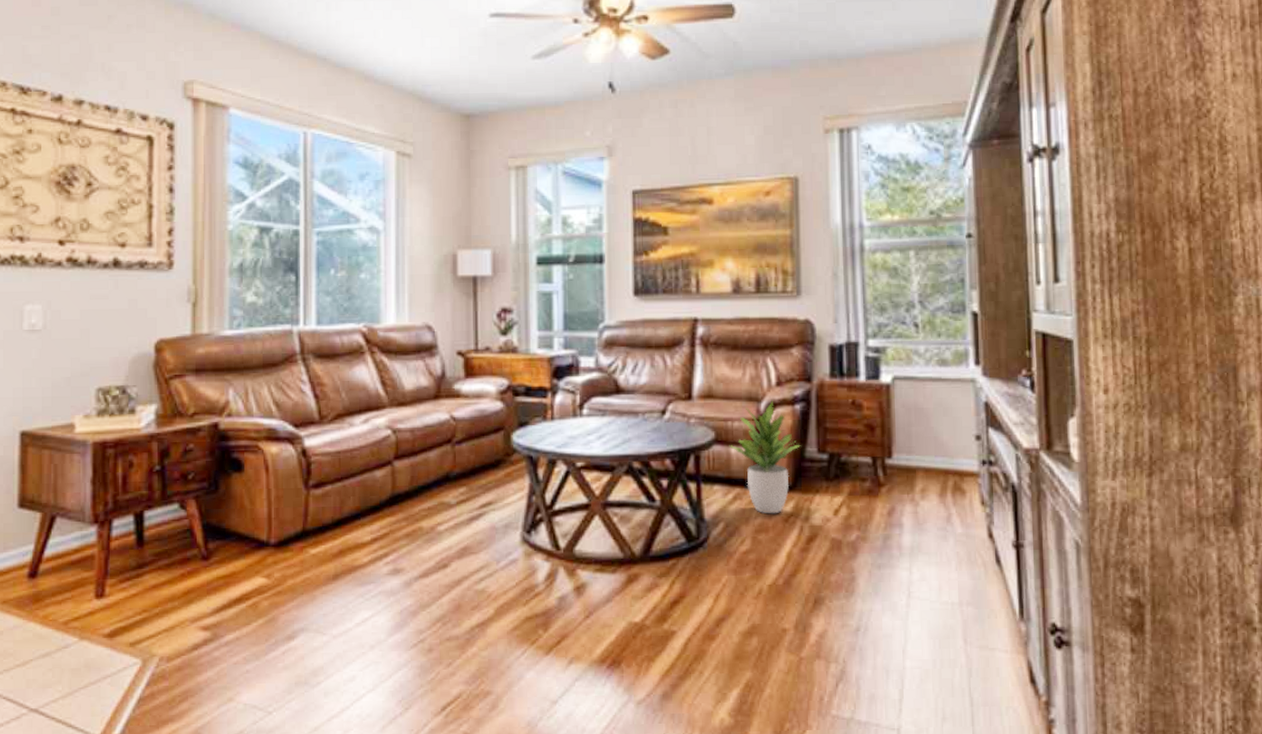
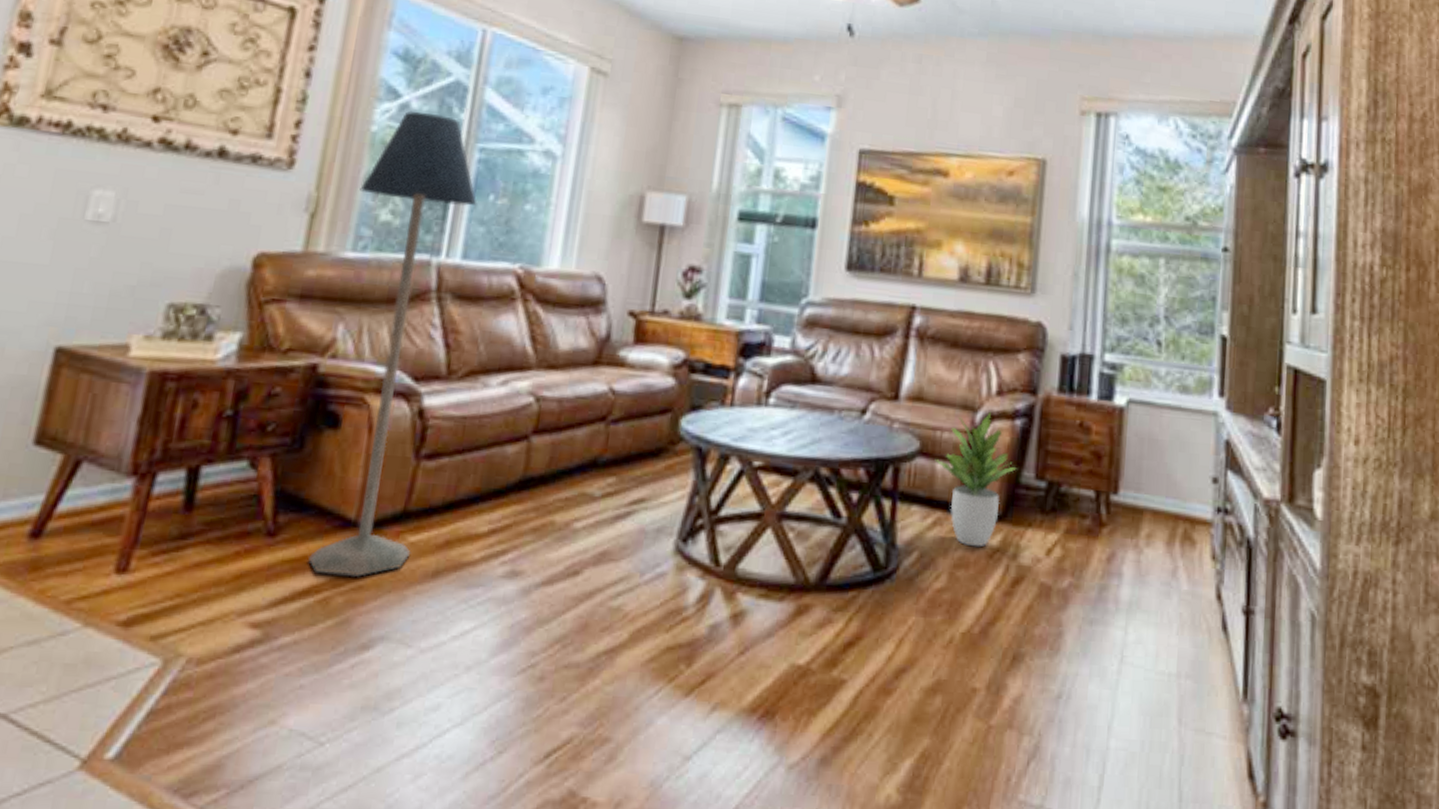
floor lamp: none [227,208,322,585] -> present [308,110,477,577]

